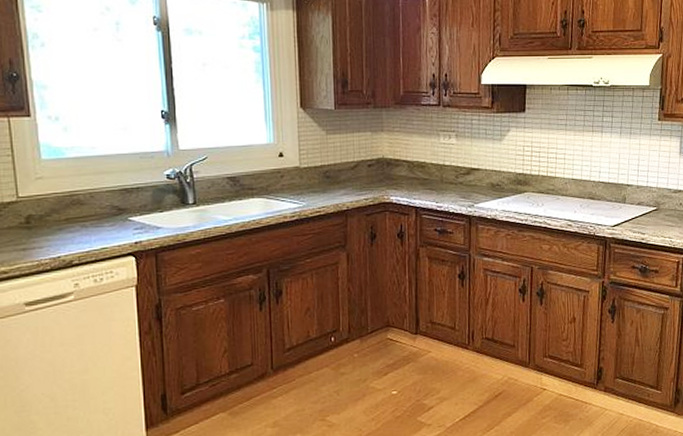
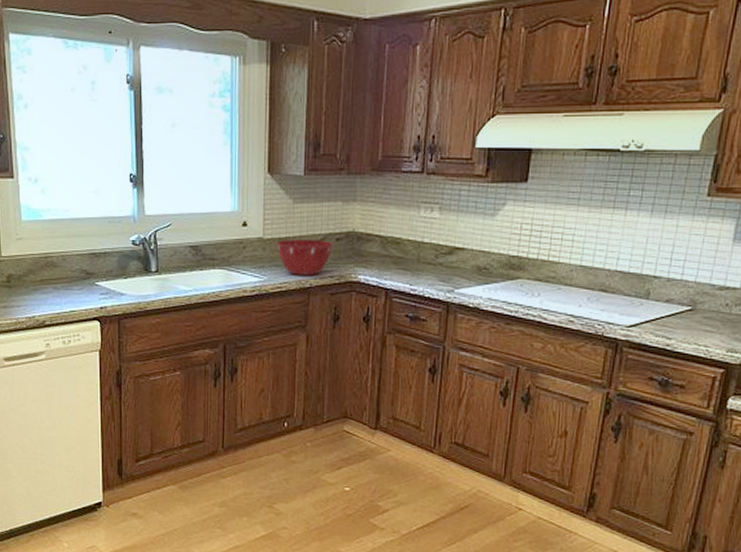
mixing bowl: none [313,166,366,200] -> present [277,239,334,276]

